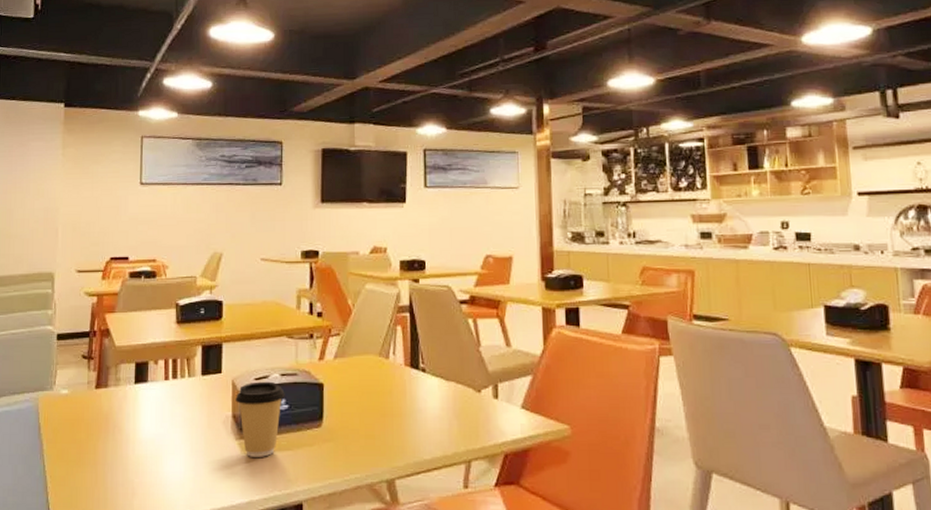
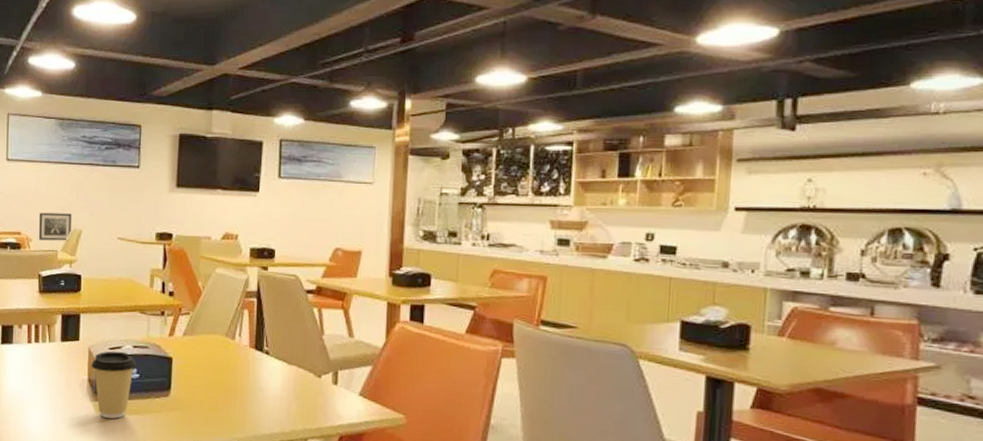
wall art: none [175,236,211,267] -> present [38,212,71,241]

